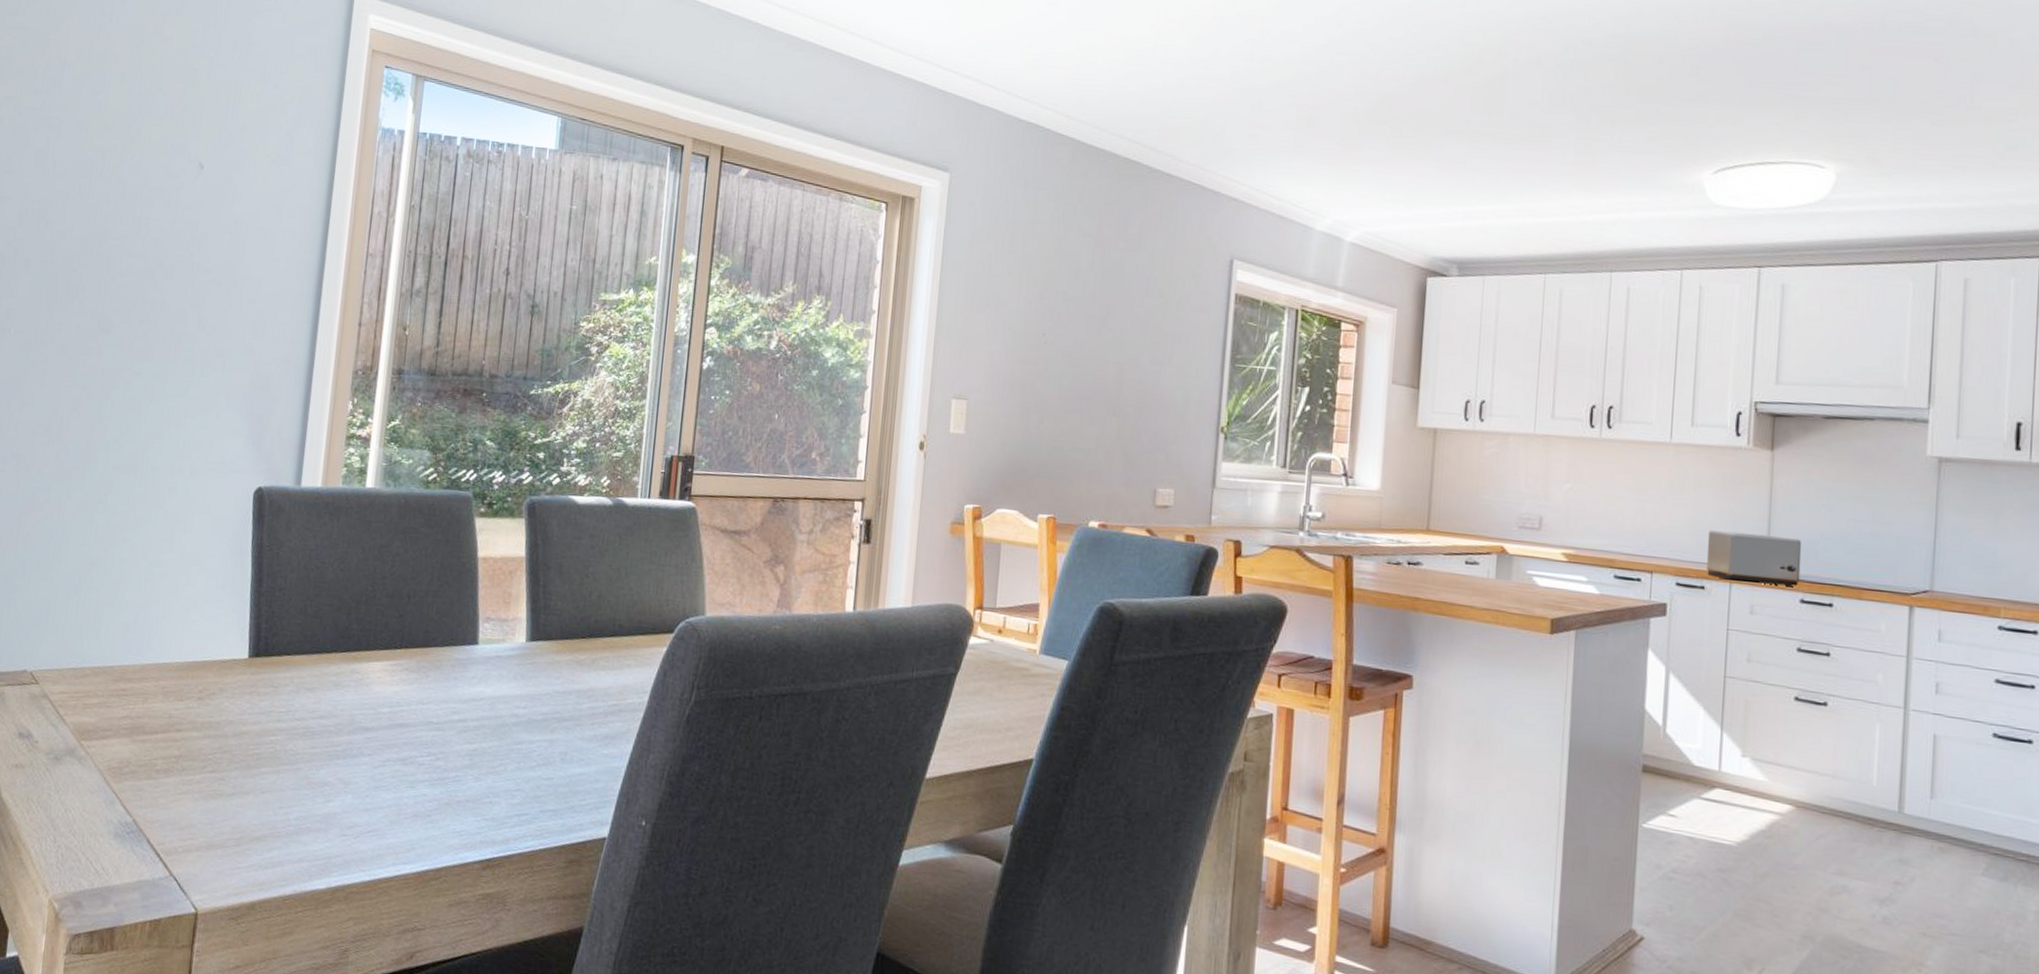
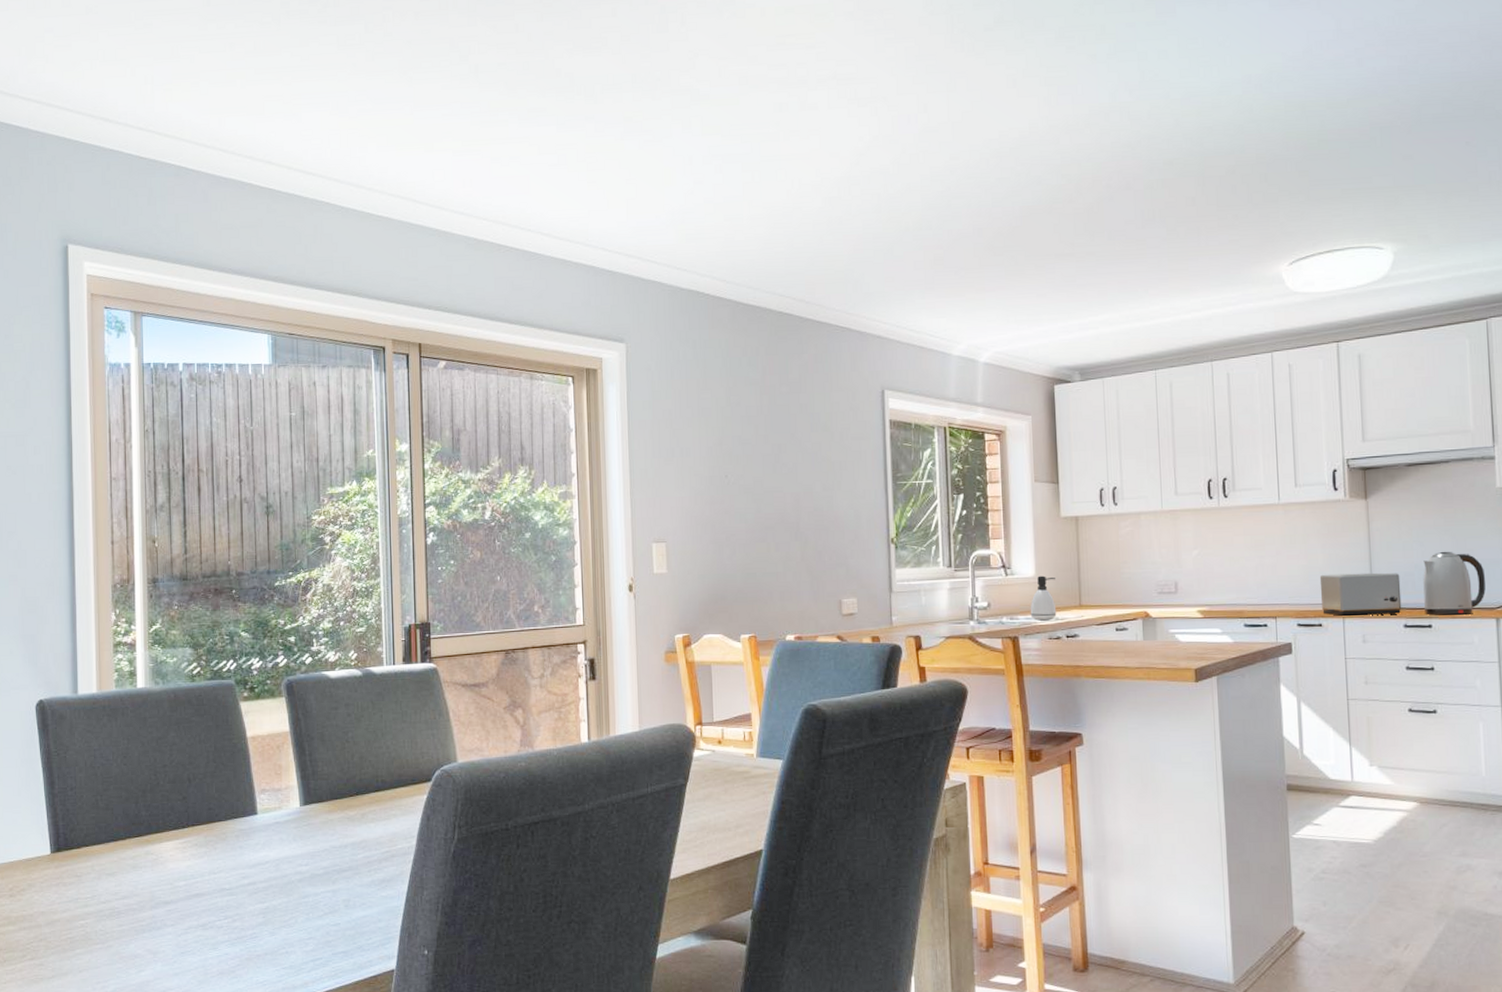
soap dispenser: none [1369,490,1403,544] -> present [1030,575,1057,622]
kettle: none [1826,521,1902,598] -> present [1423,551,1486,616]

